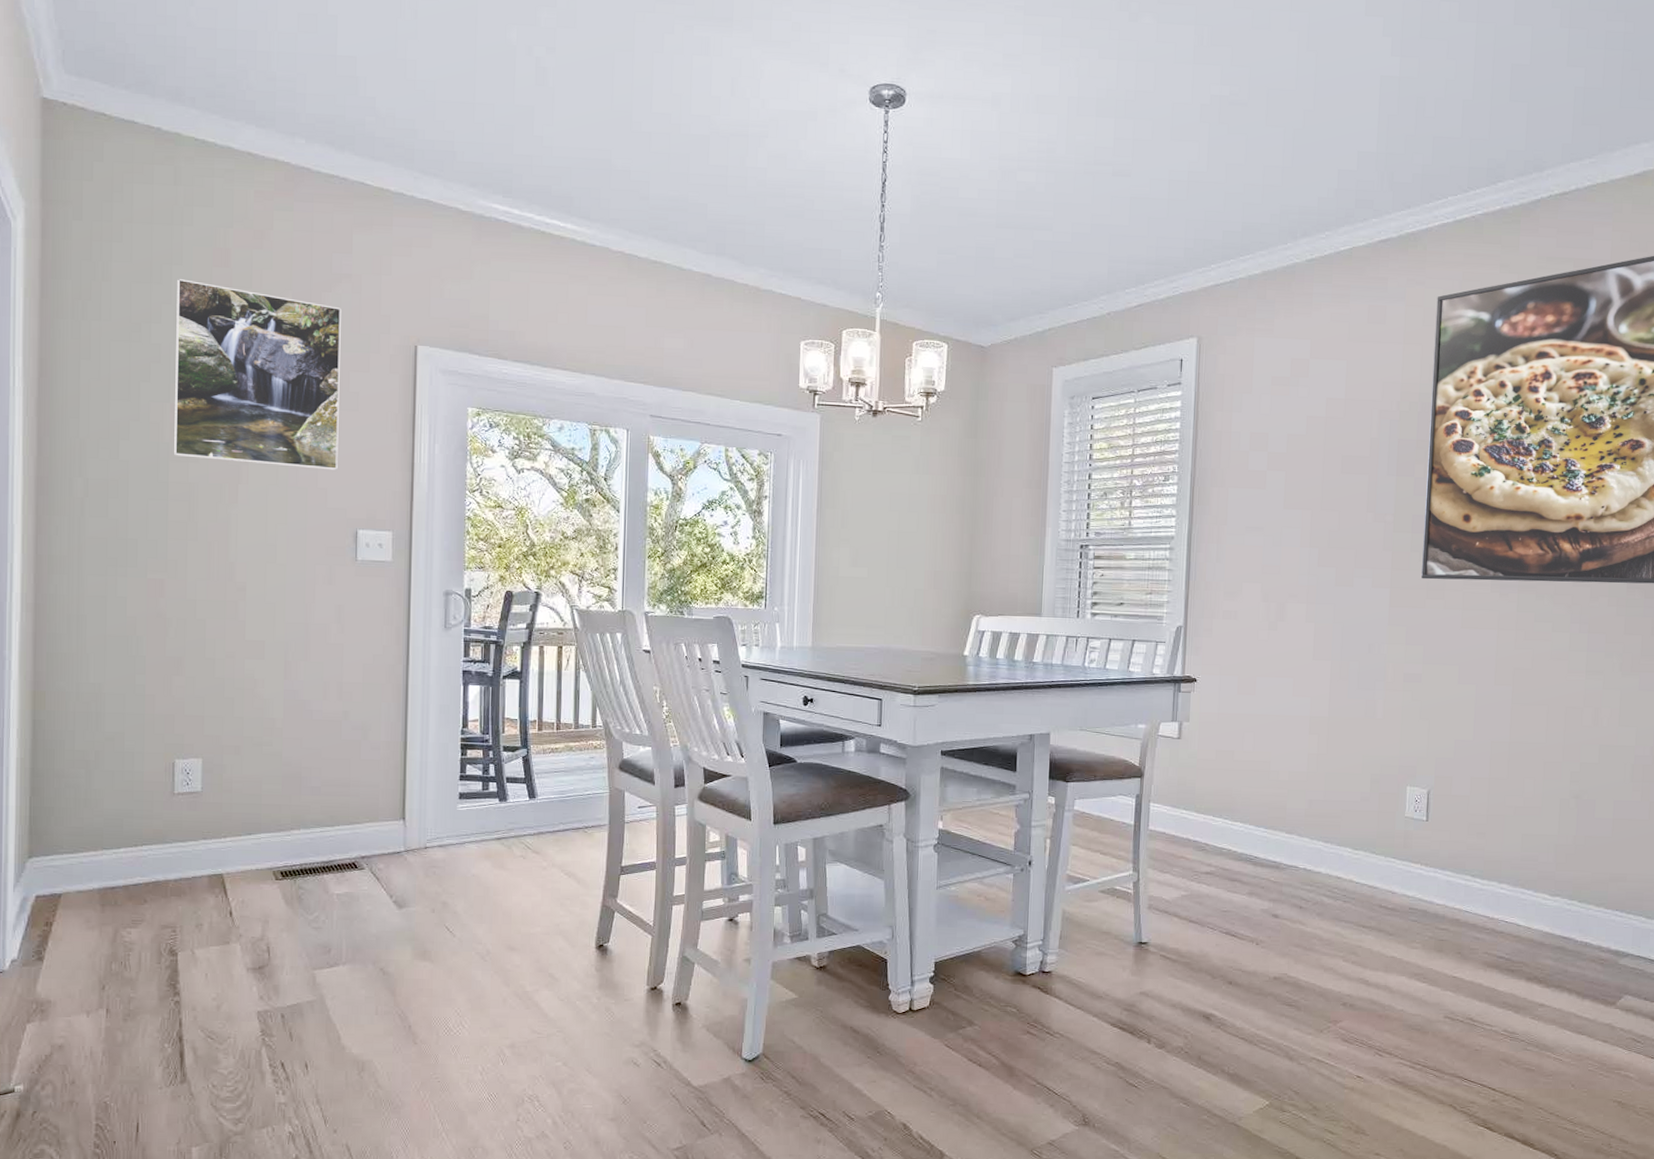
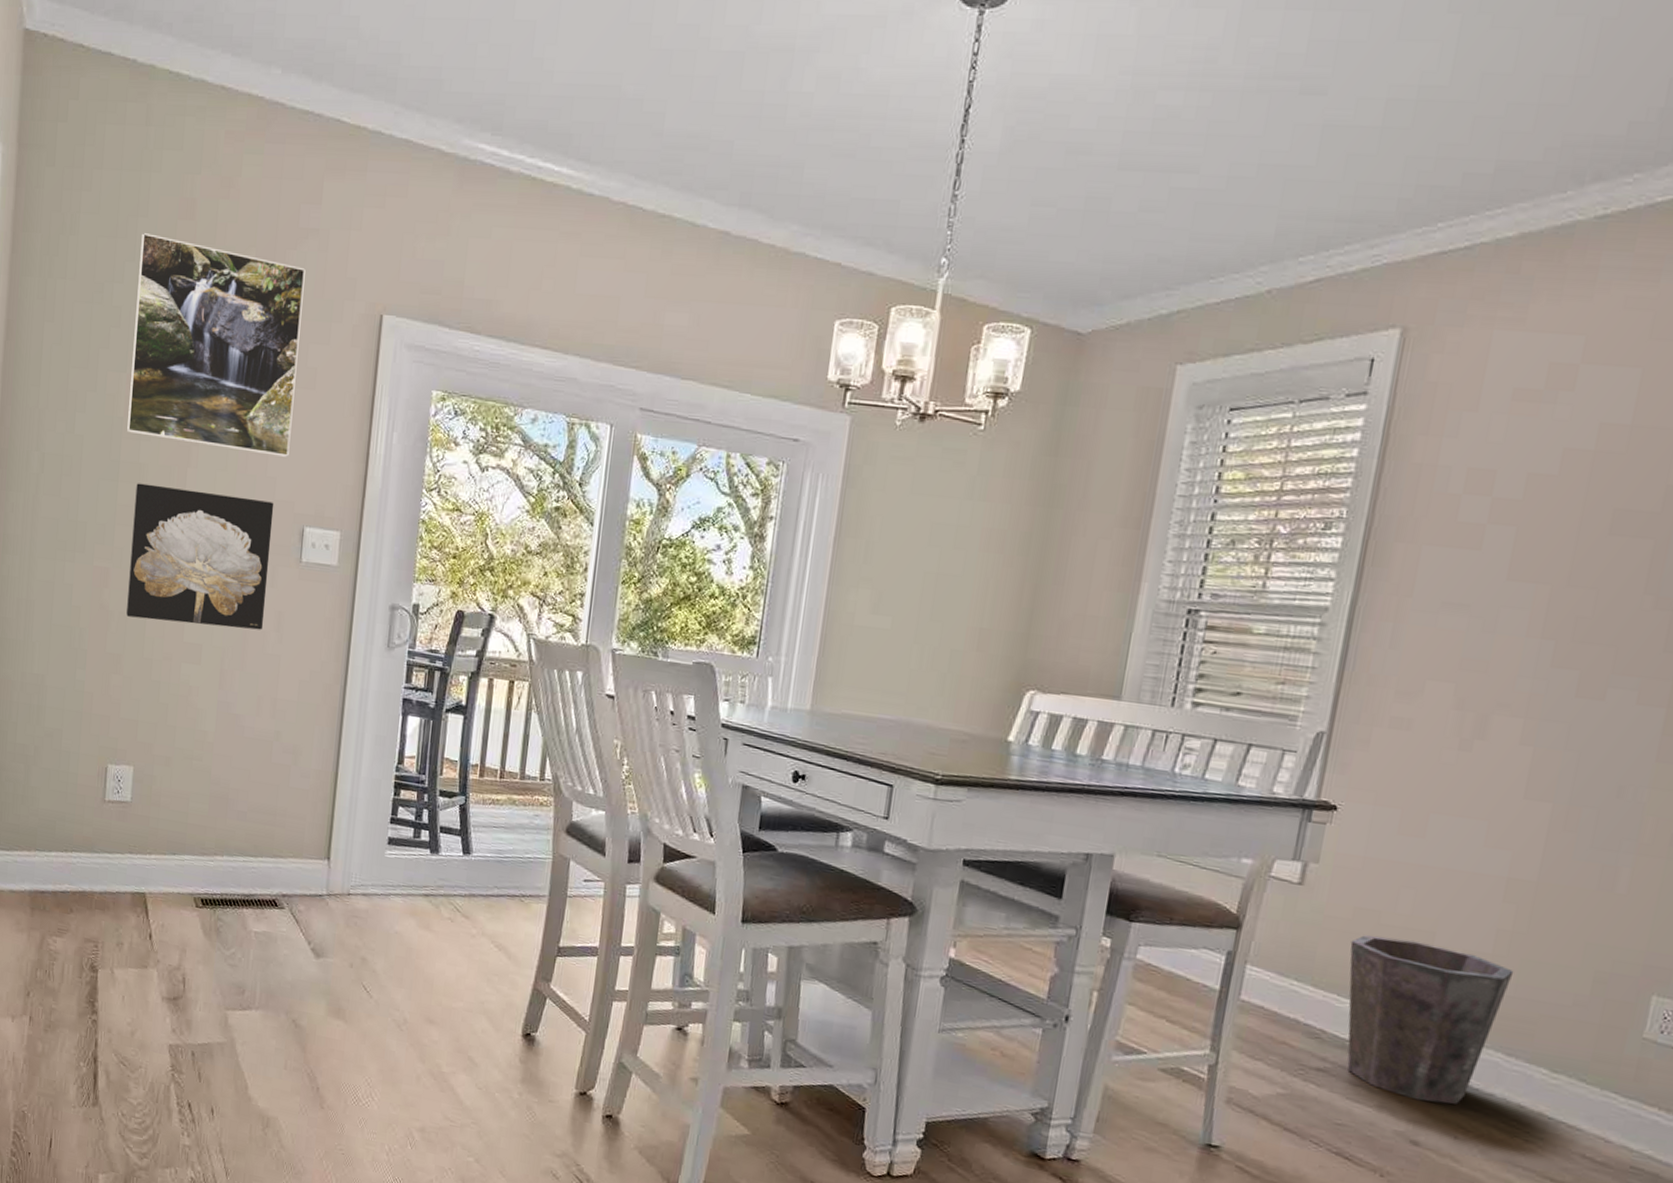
wall art: none [185,500,327,624] -> present [126,483,274,630]
waste bin: none [1217,769,1322,885] -> present [1347,935,1514,1104]

